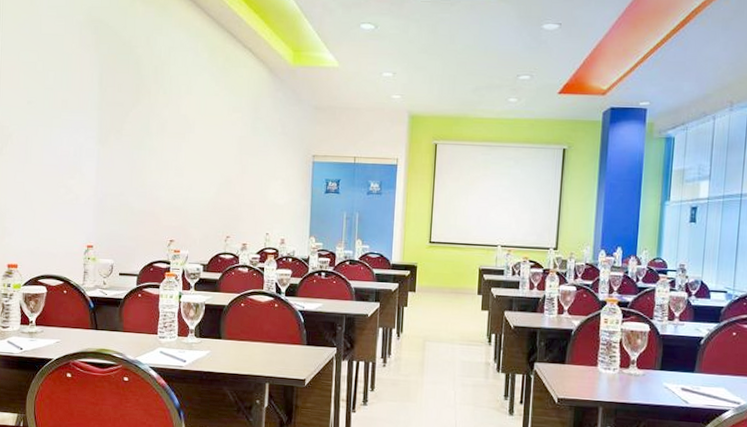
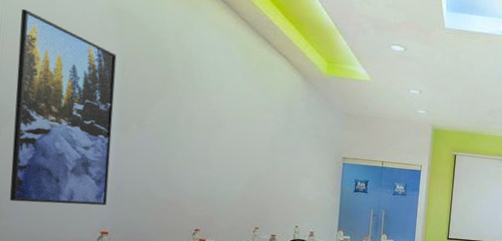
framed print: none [11,30,95,219] -> present [10,8,117,206]

